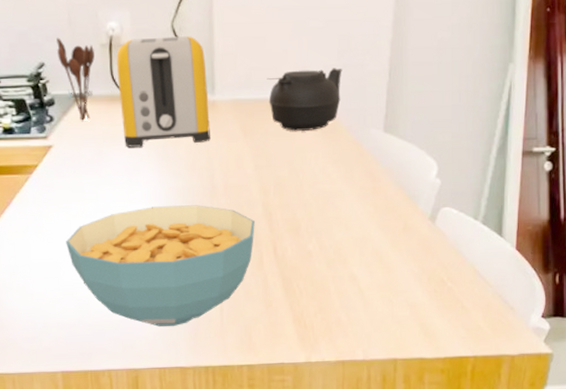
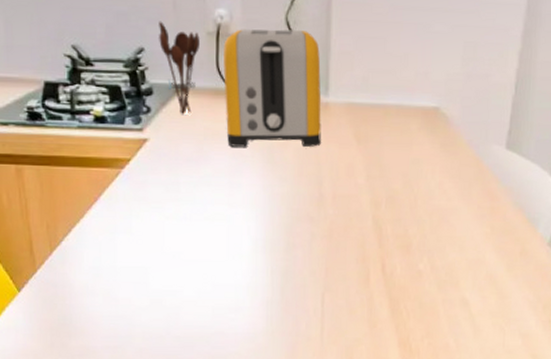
cereal bowl: present [66,205,255,327] -> none [157,212,363,344]
teapot: present [267,68,342,131] -> none [385,76,466,142]

